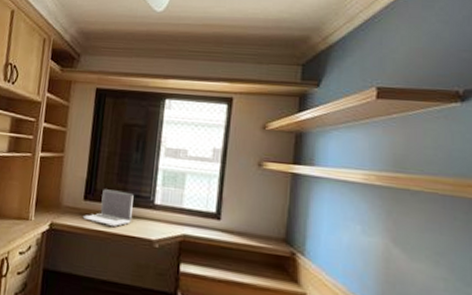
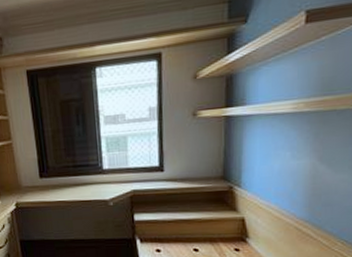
laptop computer: present [83,189,134,226] -> none [43,163,85,195]

